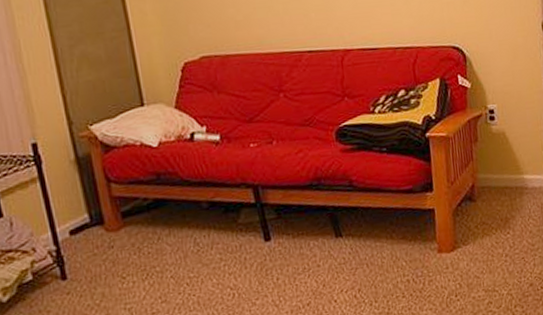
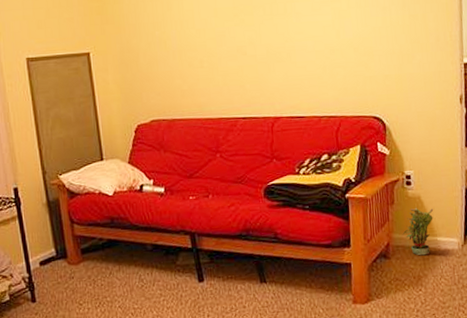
potted plant: none [487,144,519,196] -> present [402,207,434,256]

